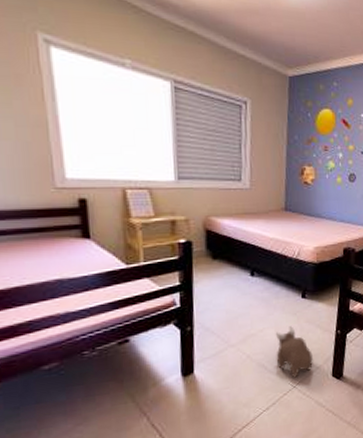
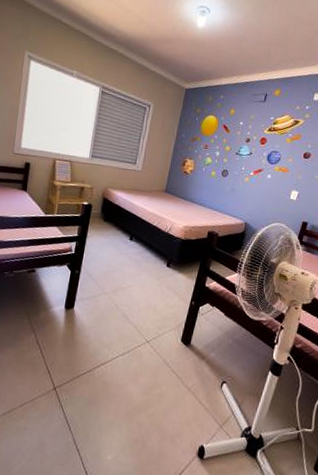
plush toy: present [276,326,313,378] -> none [137,288,168,334]

